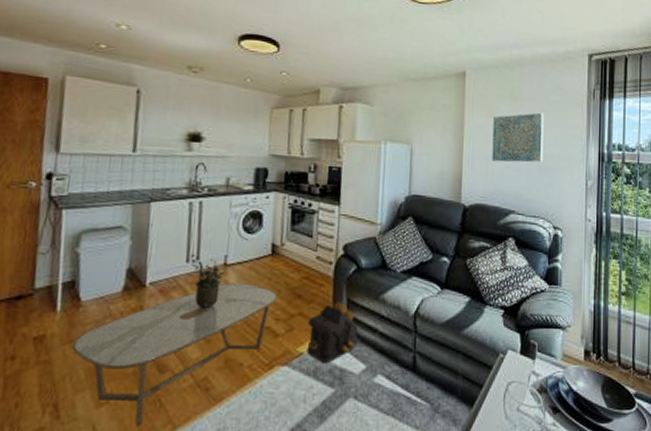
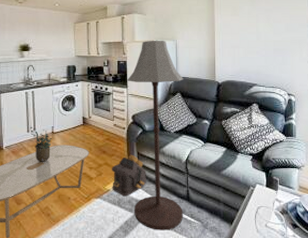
floor lamp: none [336,141,418,415] -> present [127,40,183,230]
wall art: present [492,112,544,163] -> none [237,8,277,48]

